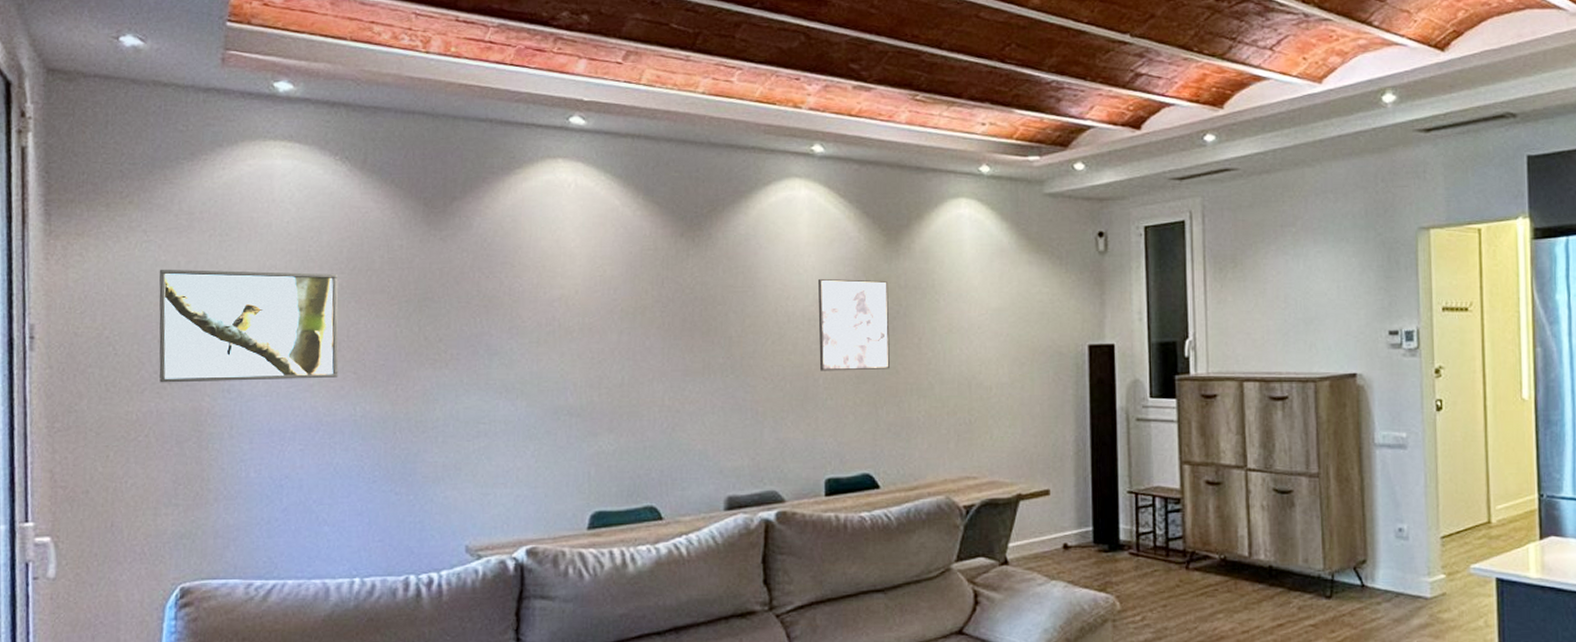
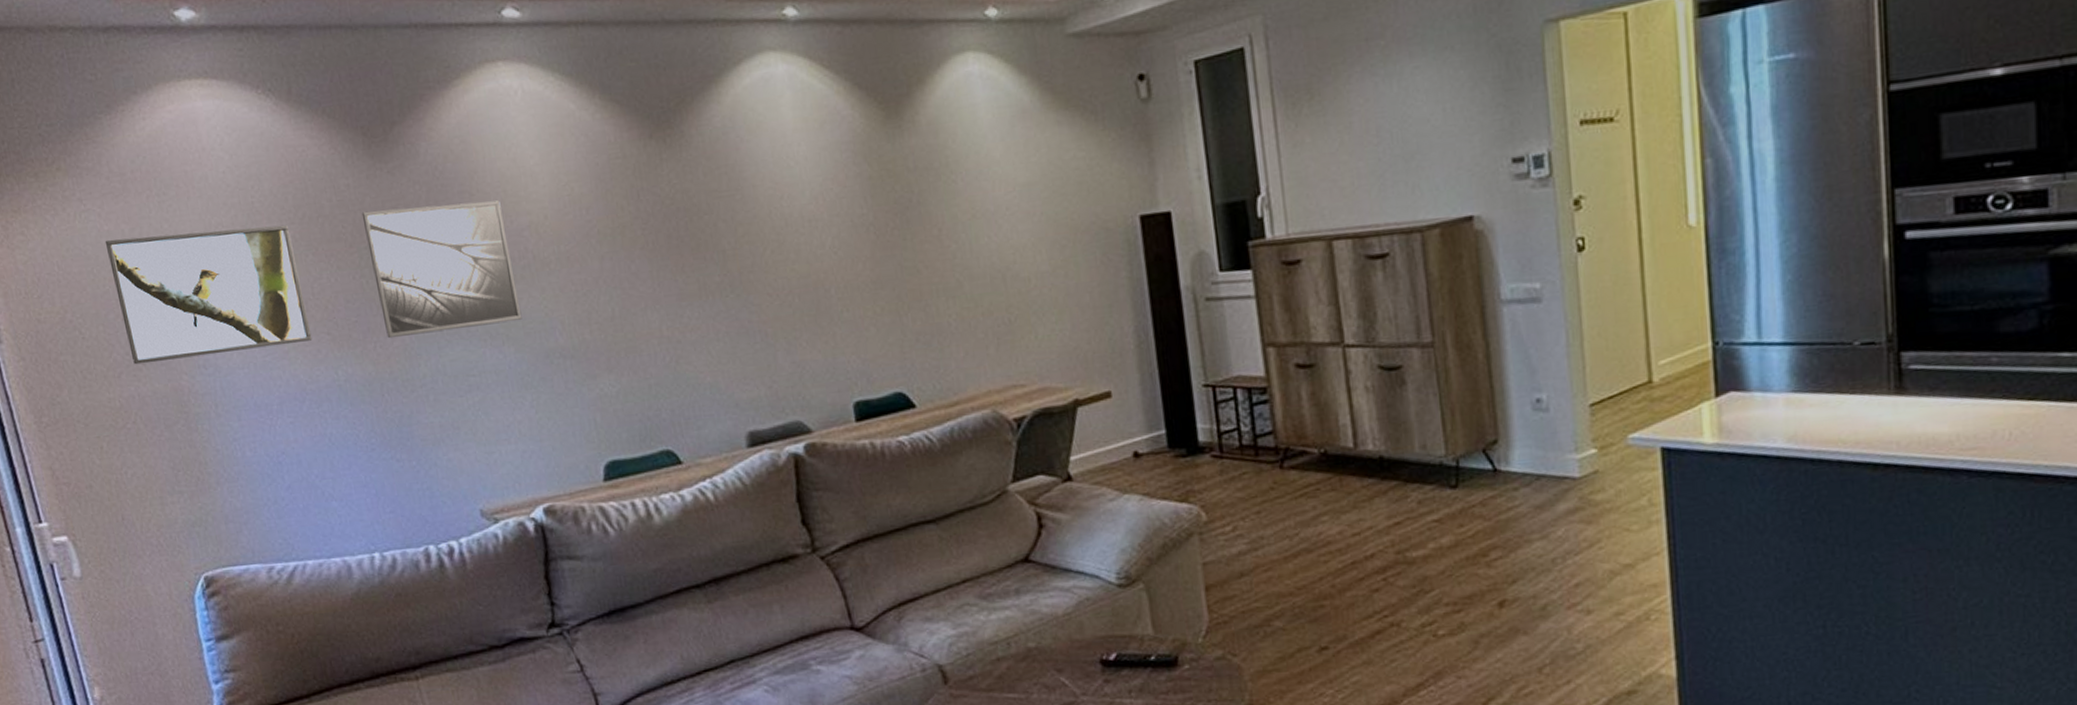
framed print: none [408,270,539,383] -> present [361,200,522,339]
wall art: present [817,278,890,371] -> none [812,163,909,280]

